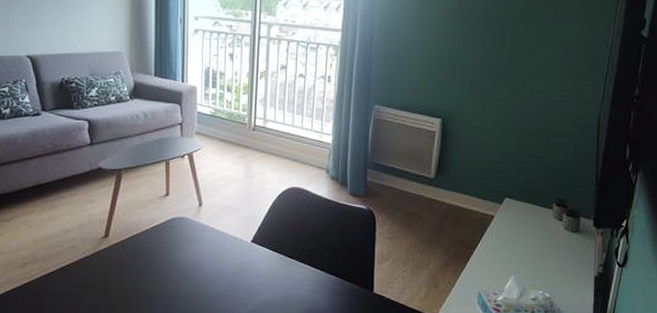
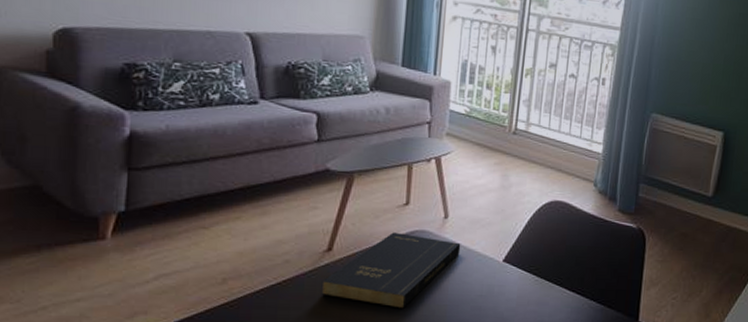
book: none [102,220,215,285] -> present [321,232,461,309]

